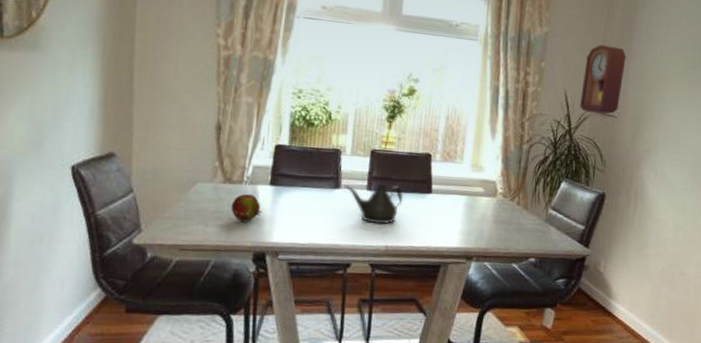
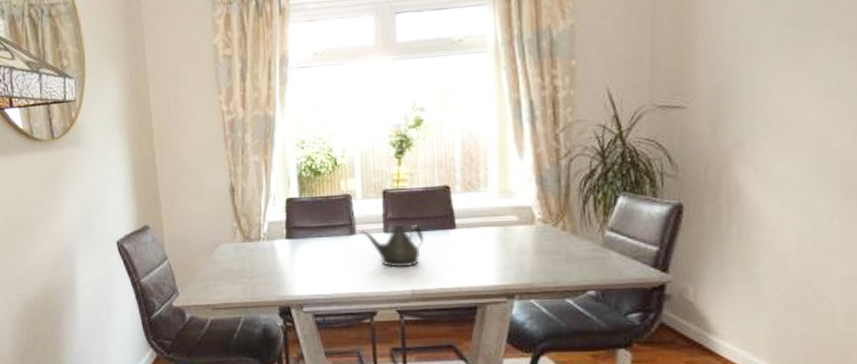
fruit: present [231,194,262,223] -> none [253,249,282,278]
pendulum clock: present [580,45,627,115] -> none [630,21,689,109]

